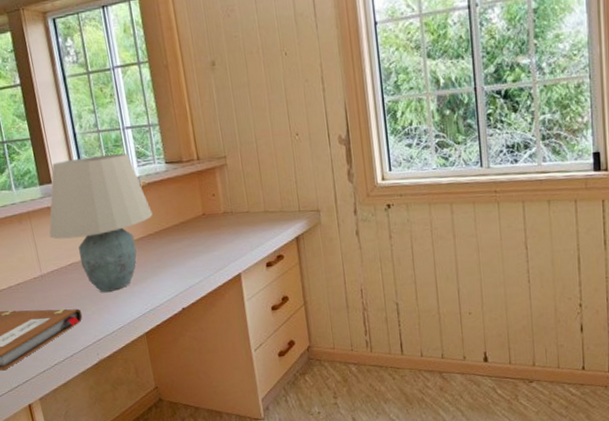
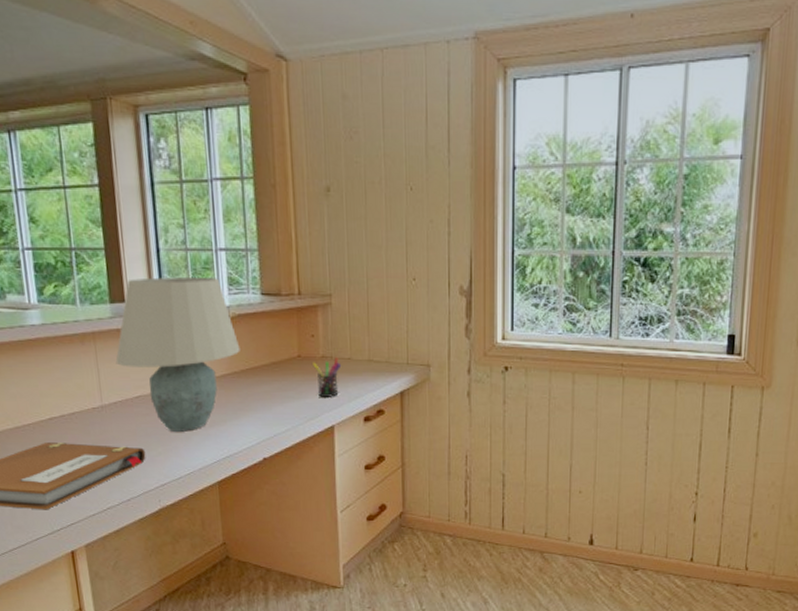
pen holder: none [216,212,242,249] -> present [313,358,342,397]

